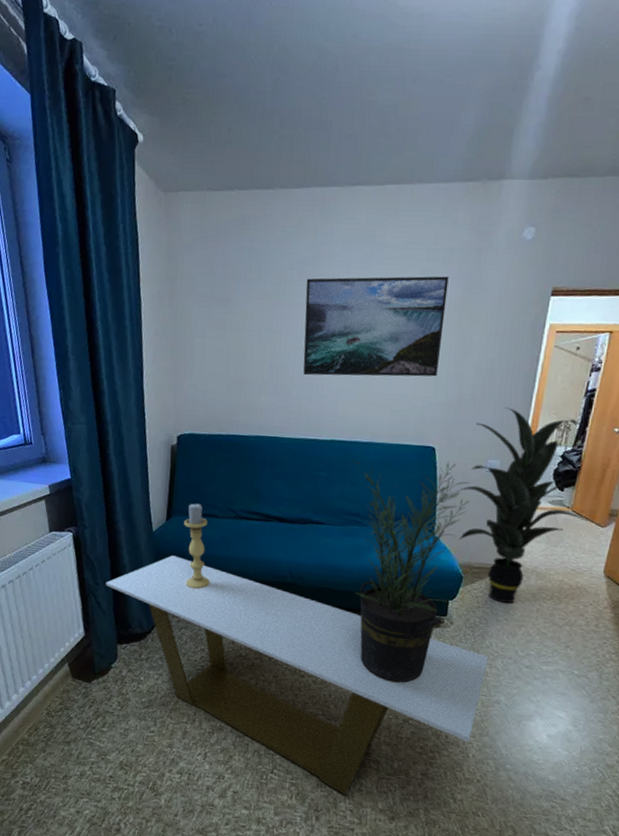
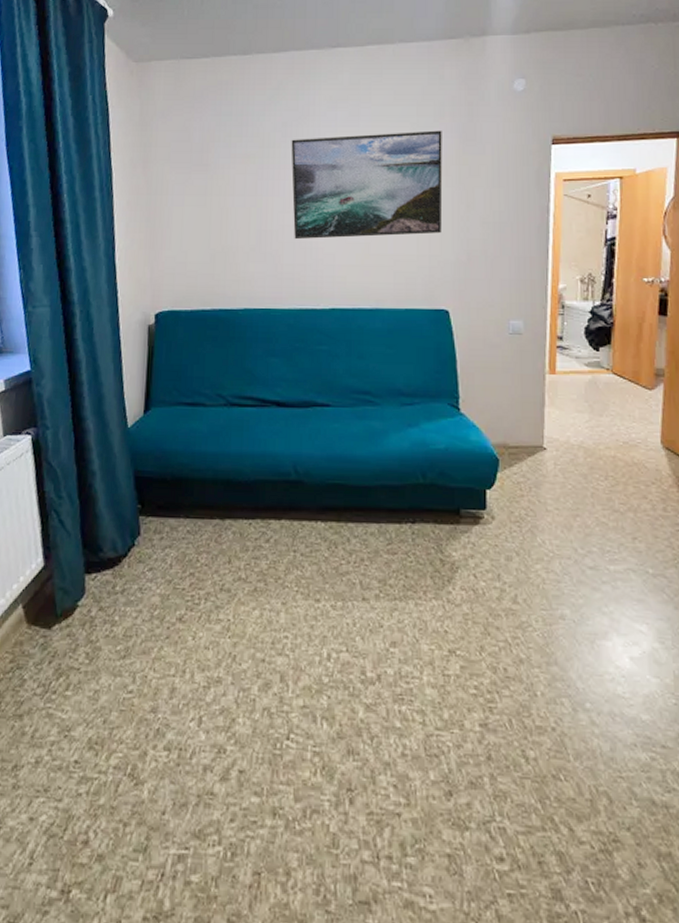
coffee table: present [105,555,488,795] -> none [70,455,543,764]
candle holder: present [184,503,210,590] -> none [165,391,198,496]
potted plant: present [353,461,470,684] -> none [358,325,494,601]
indoor plant: present [457,407,592,603] -> none [479,262,637,488]

